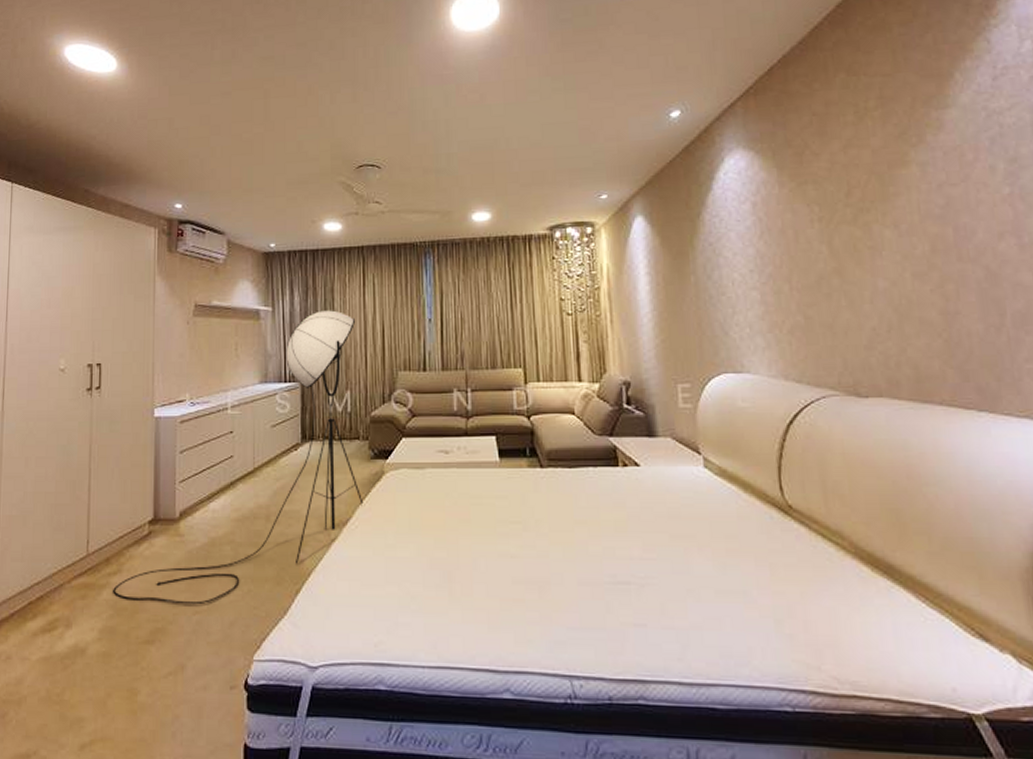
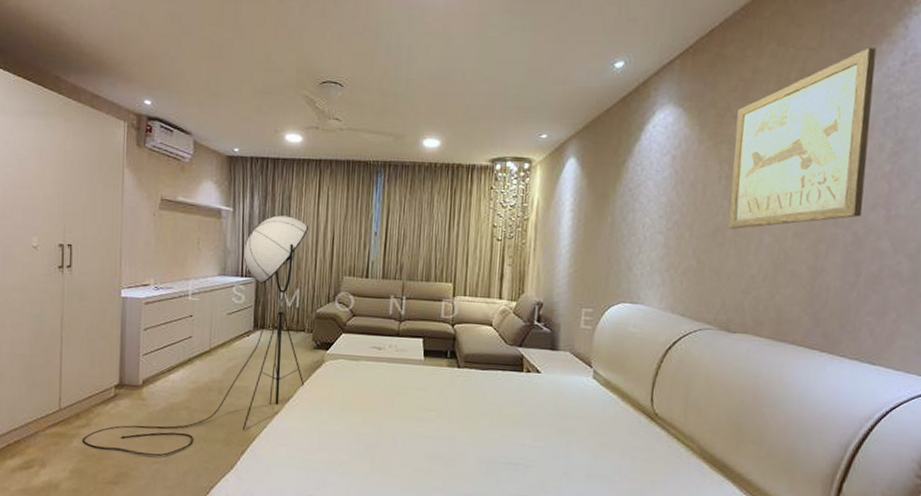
wall art: none [817,65,989,276] -> present [728,48,876,229]

